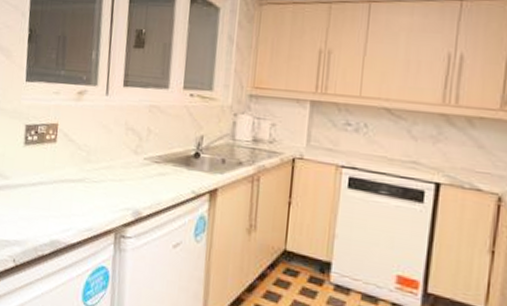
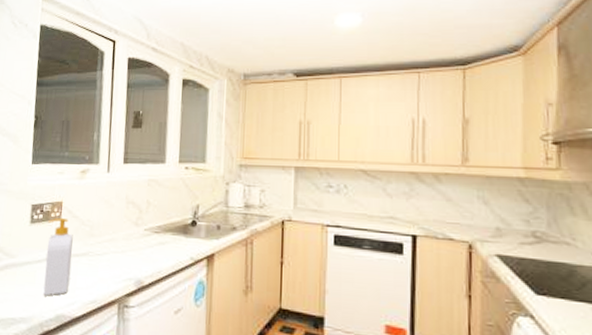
soap bottle: none [37,140,69,221] -> present [43,218,73,296]

